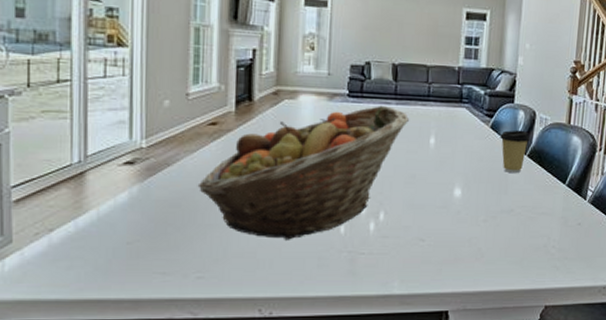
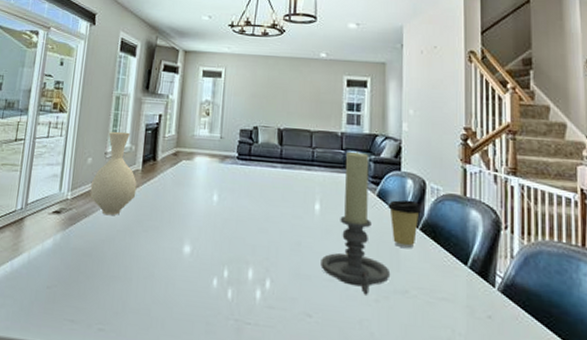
vase: none [171,69,231,163] -> present [90,131,137,216]
fruit basket: present [197,106,410,240] -> none [106,169,295,300]
candle holder: none [434,85,499,217] -> present [321,150,391,295]

